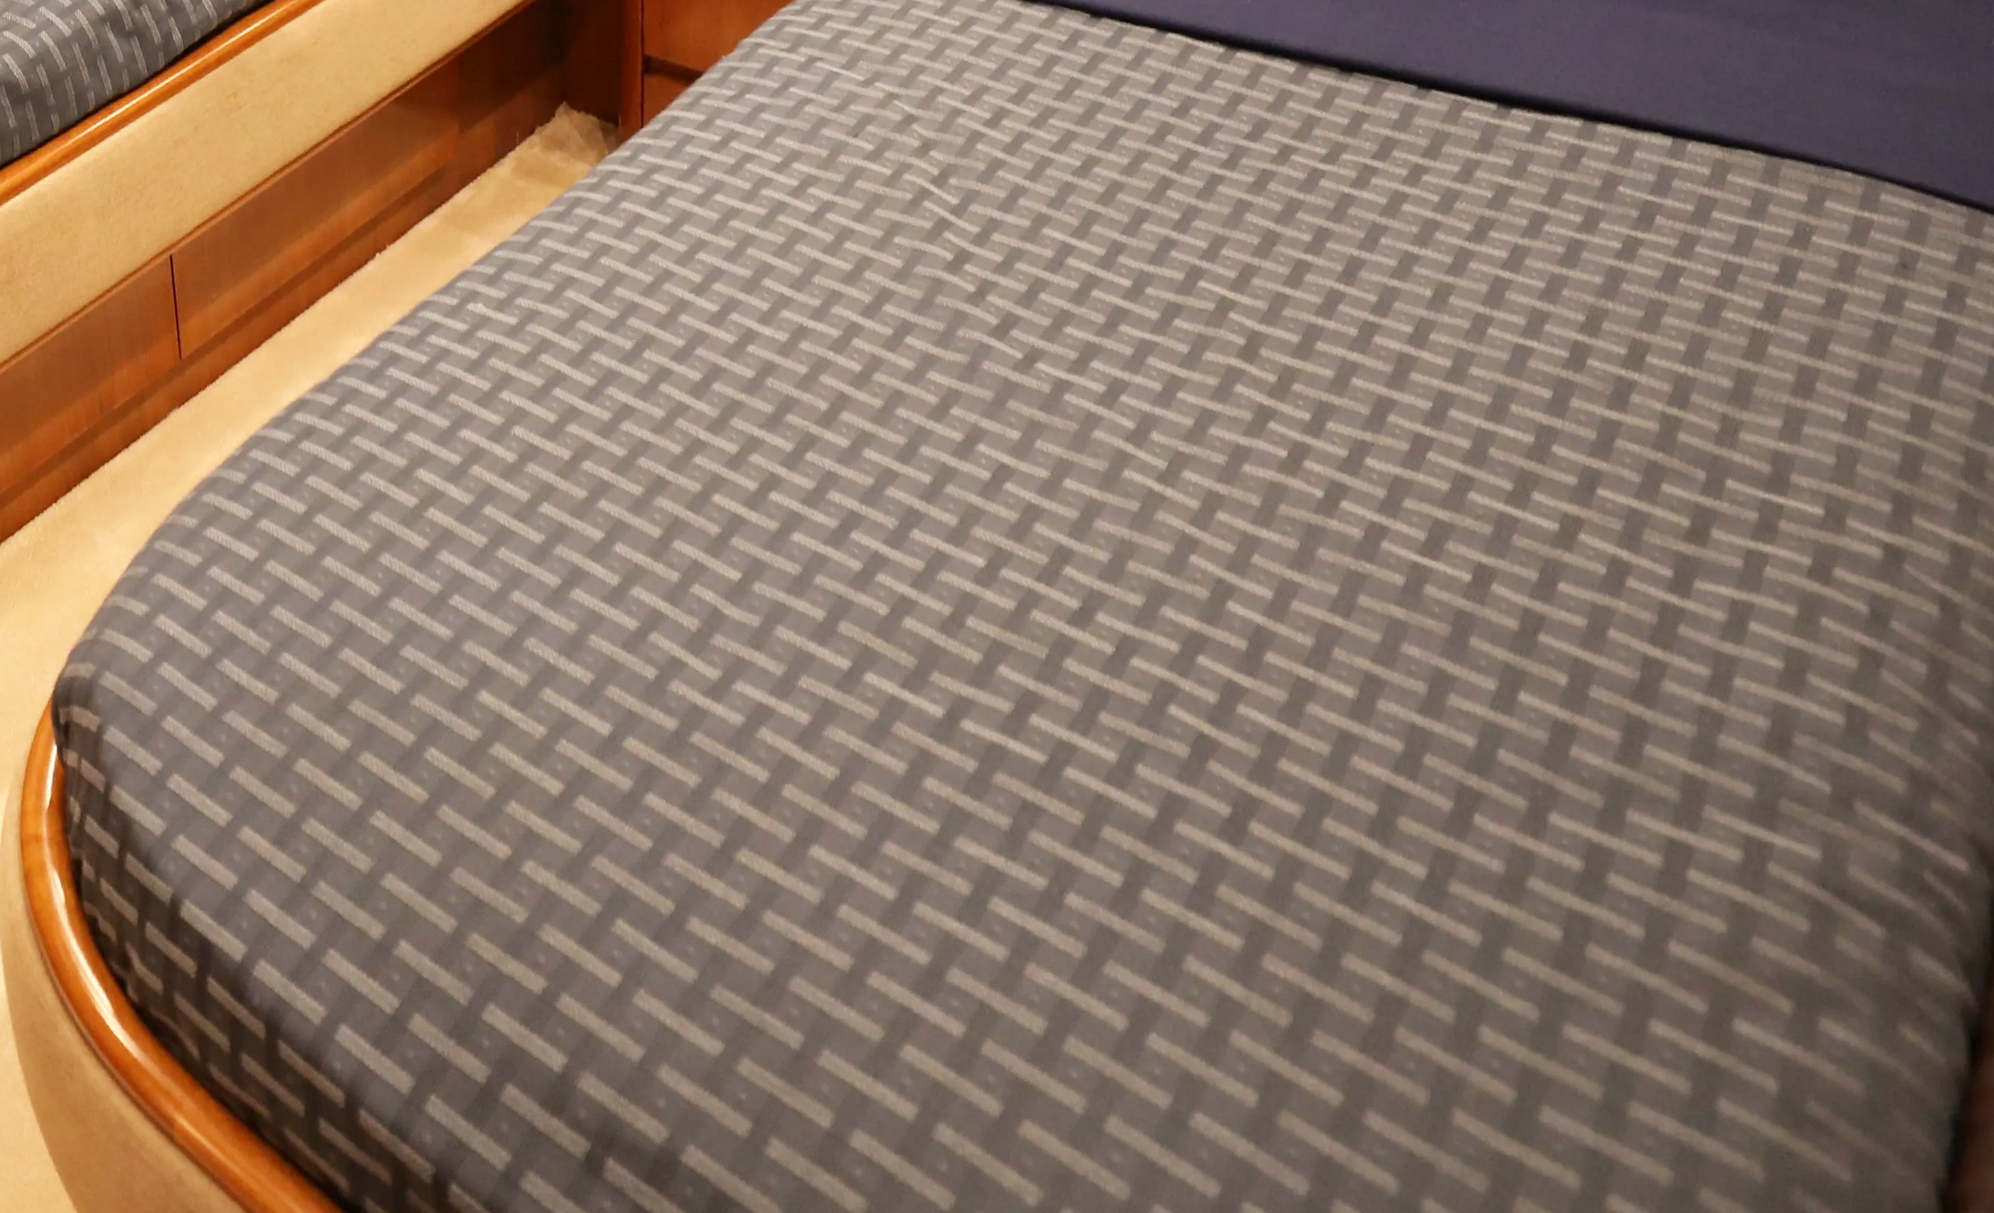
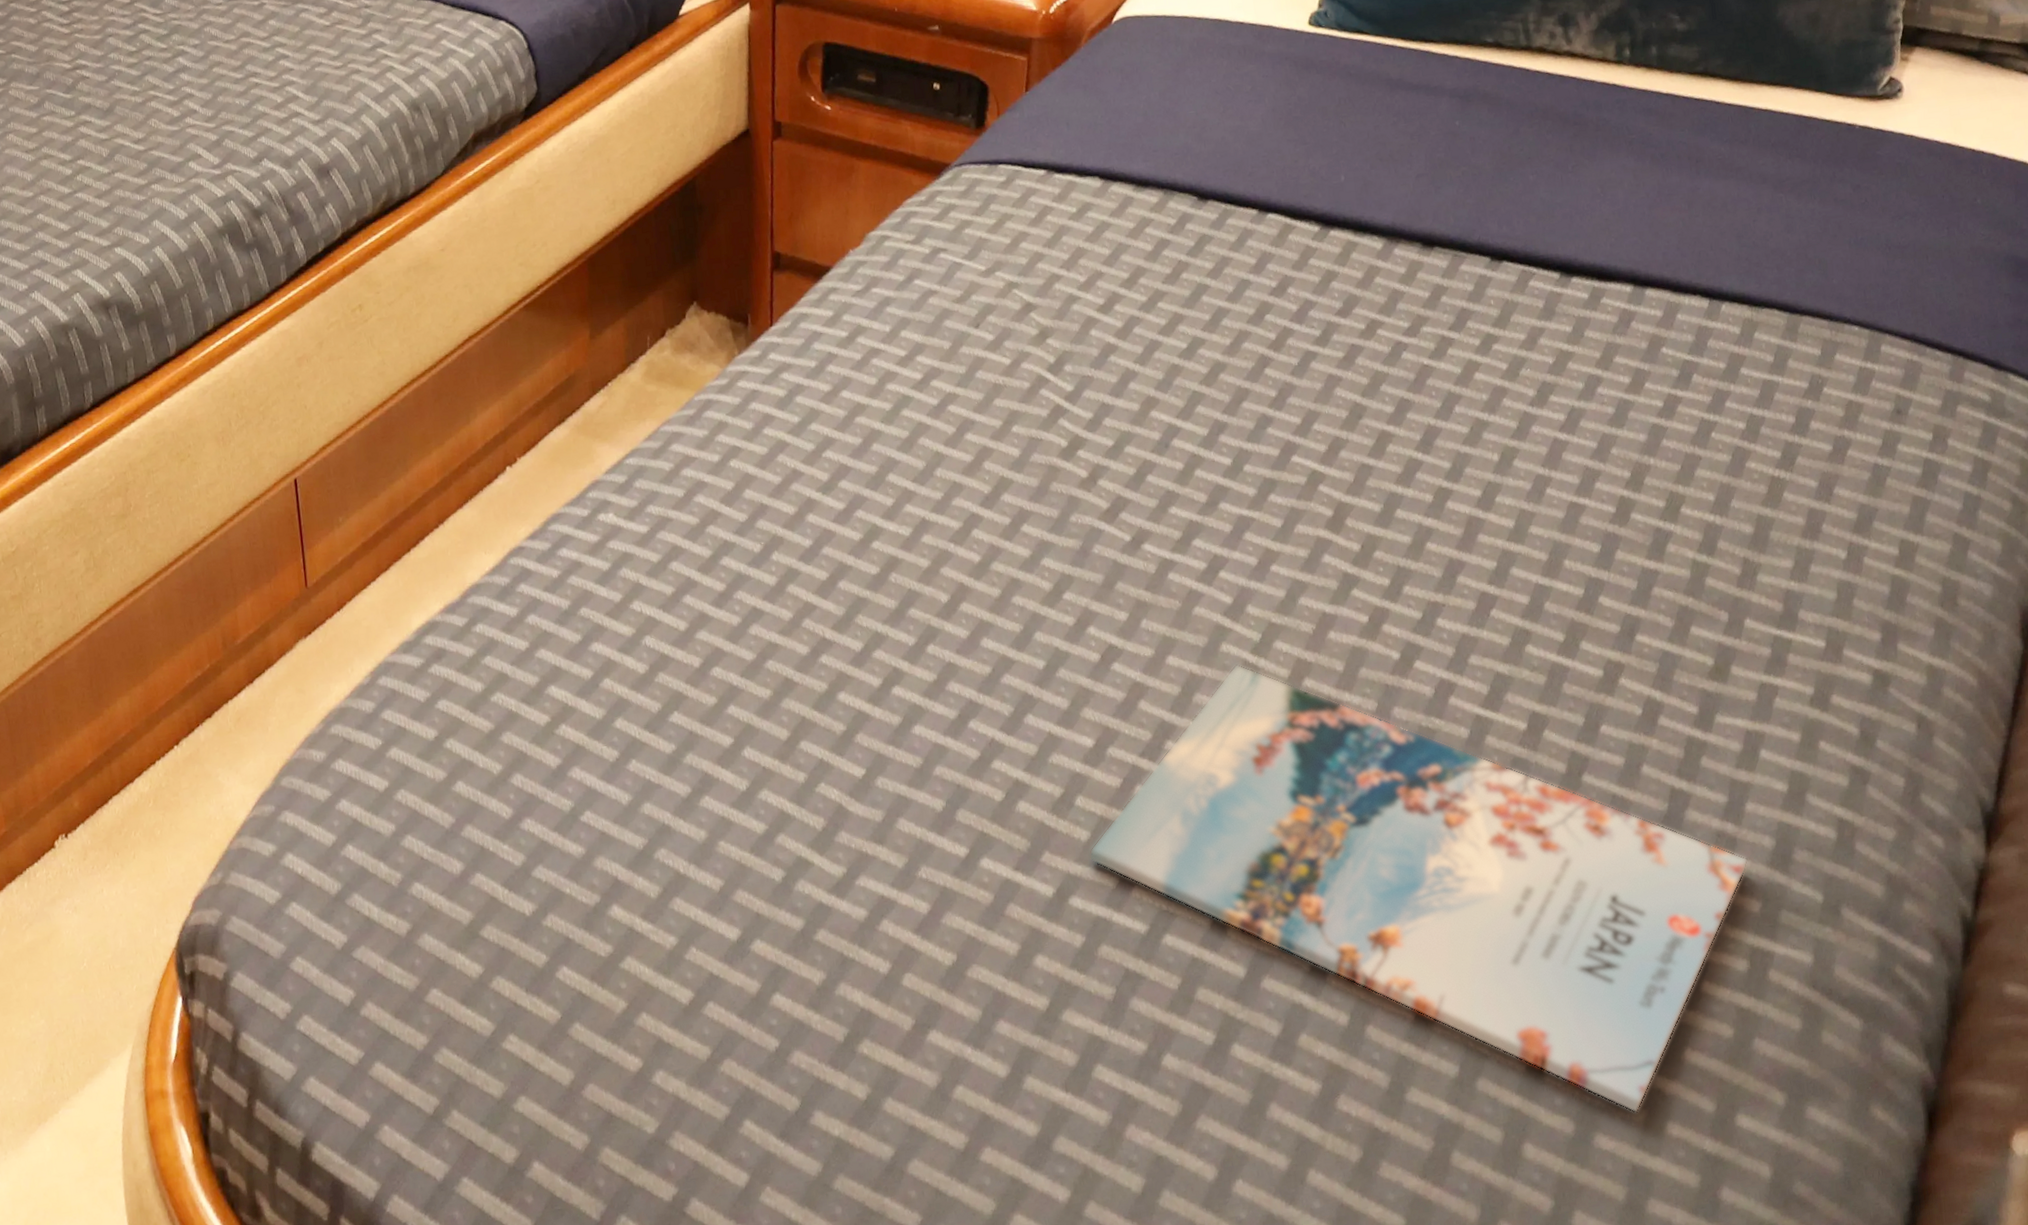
magazine: none [981,492,1739,1006] -> present [1088,664,1748,1113]

